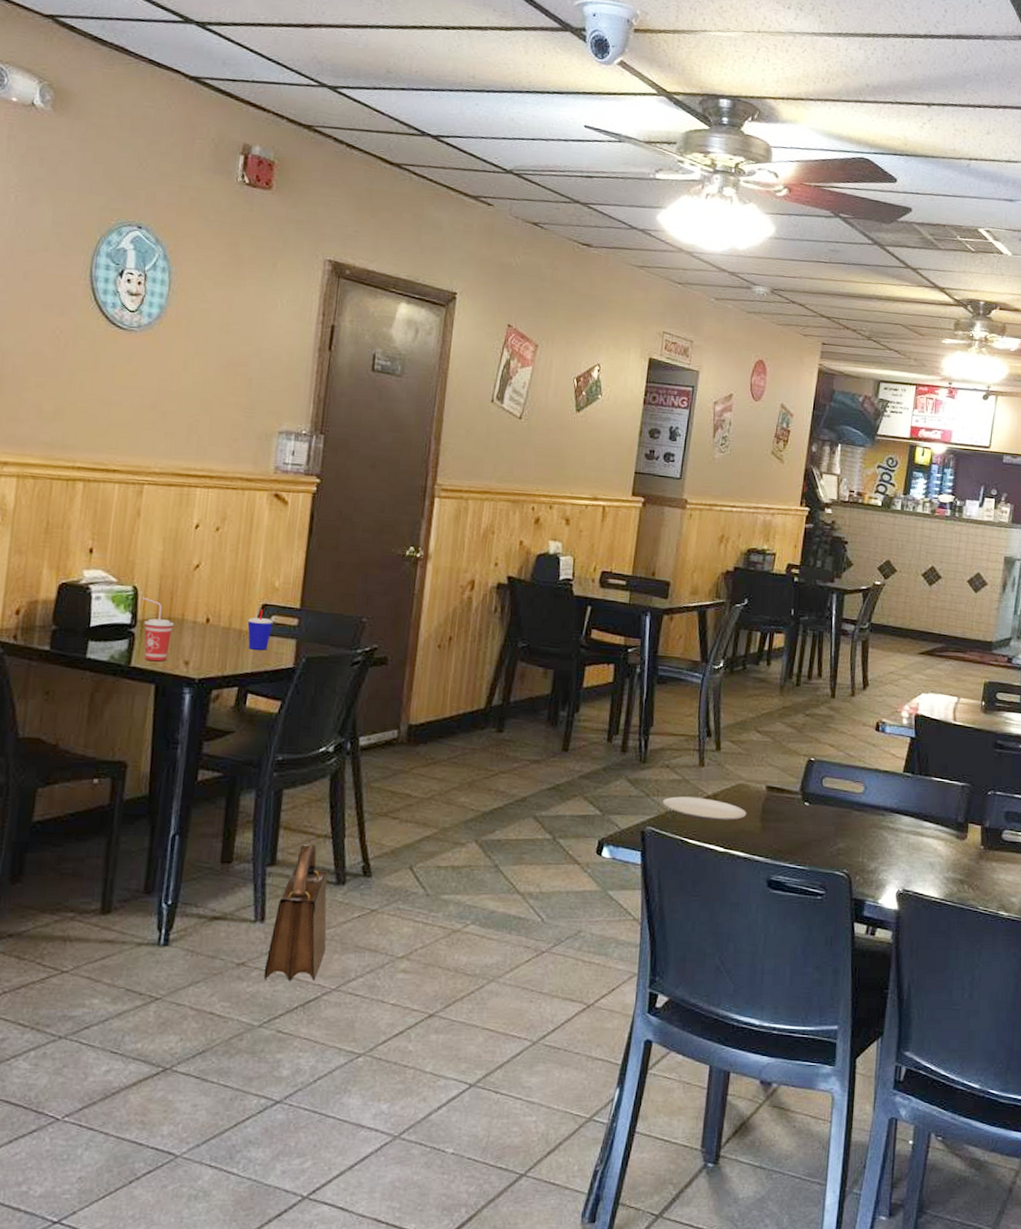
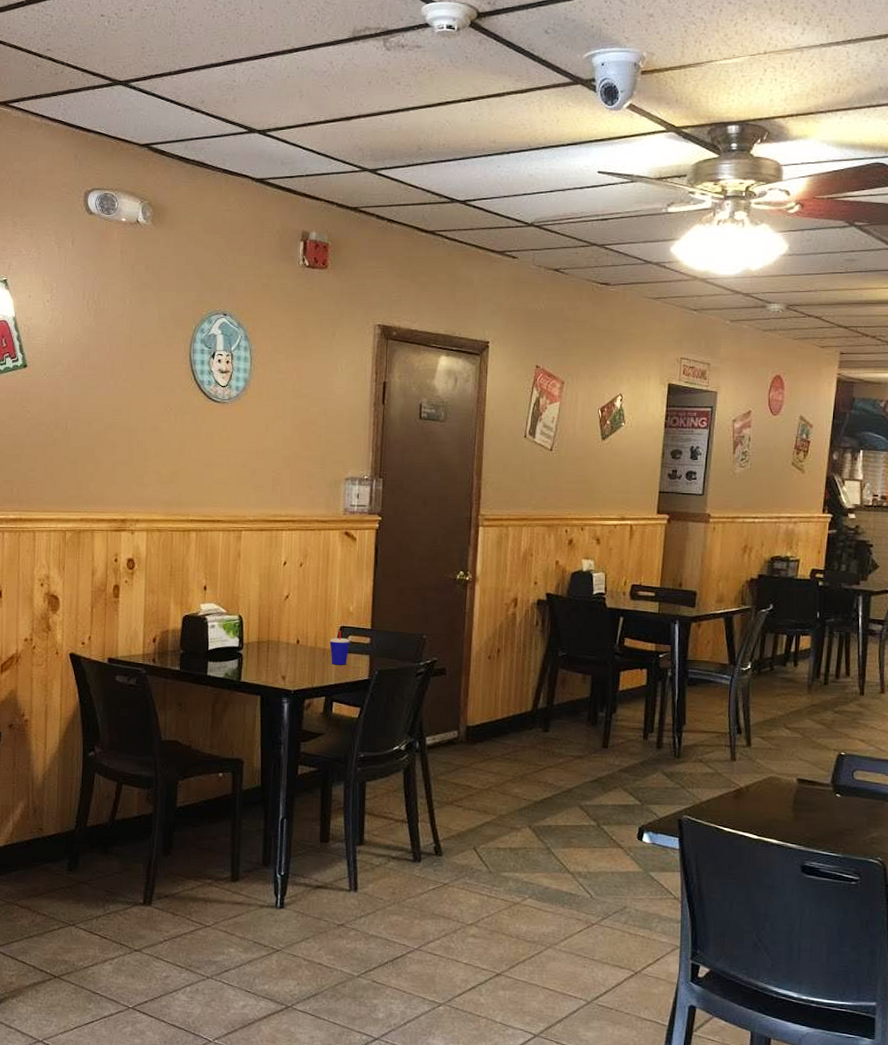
beverage cup: present [141,596,174,662] -> none [245,624,272,677]
handbag: present [264,844,328,981] -> none [359,828,408,942]
plate: present [662,796,747,821] -> none [697,788,779,811]

